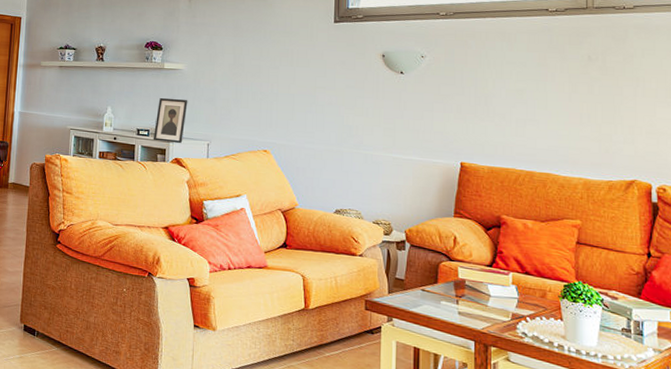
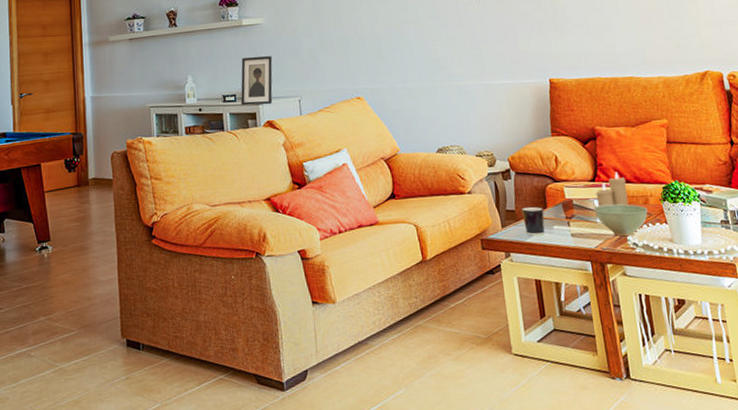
mug: none [410,278,433,308] -> present [521,206,545,236]
bowl: none [485,290,544,326] -> present [593,204,648,237]
candle: none [491,262,526,296] -> present [595,172,629,206]

